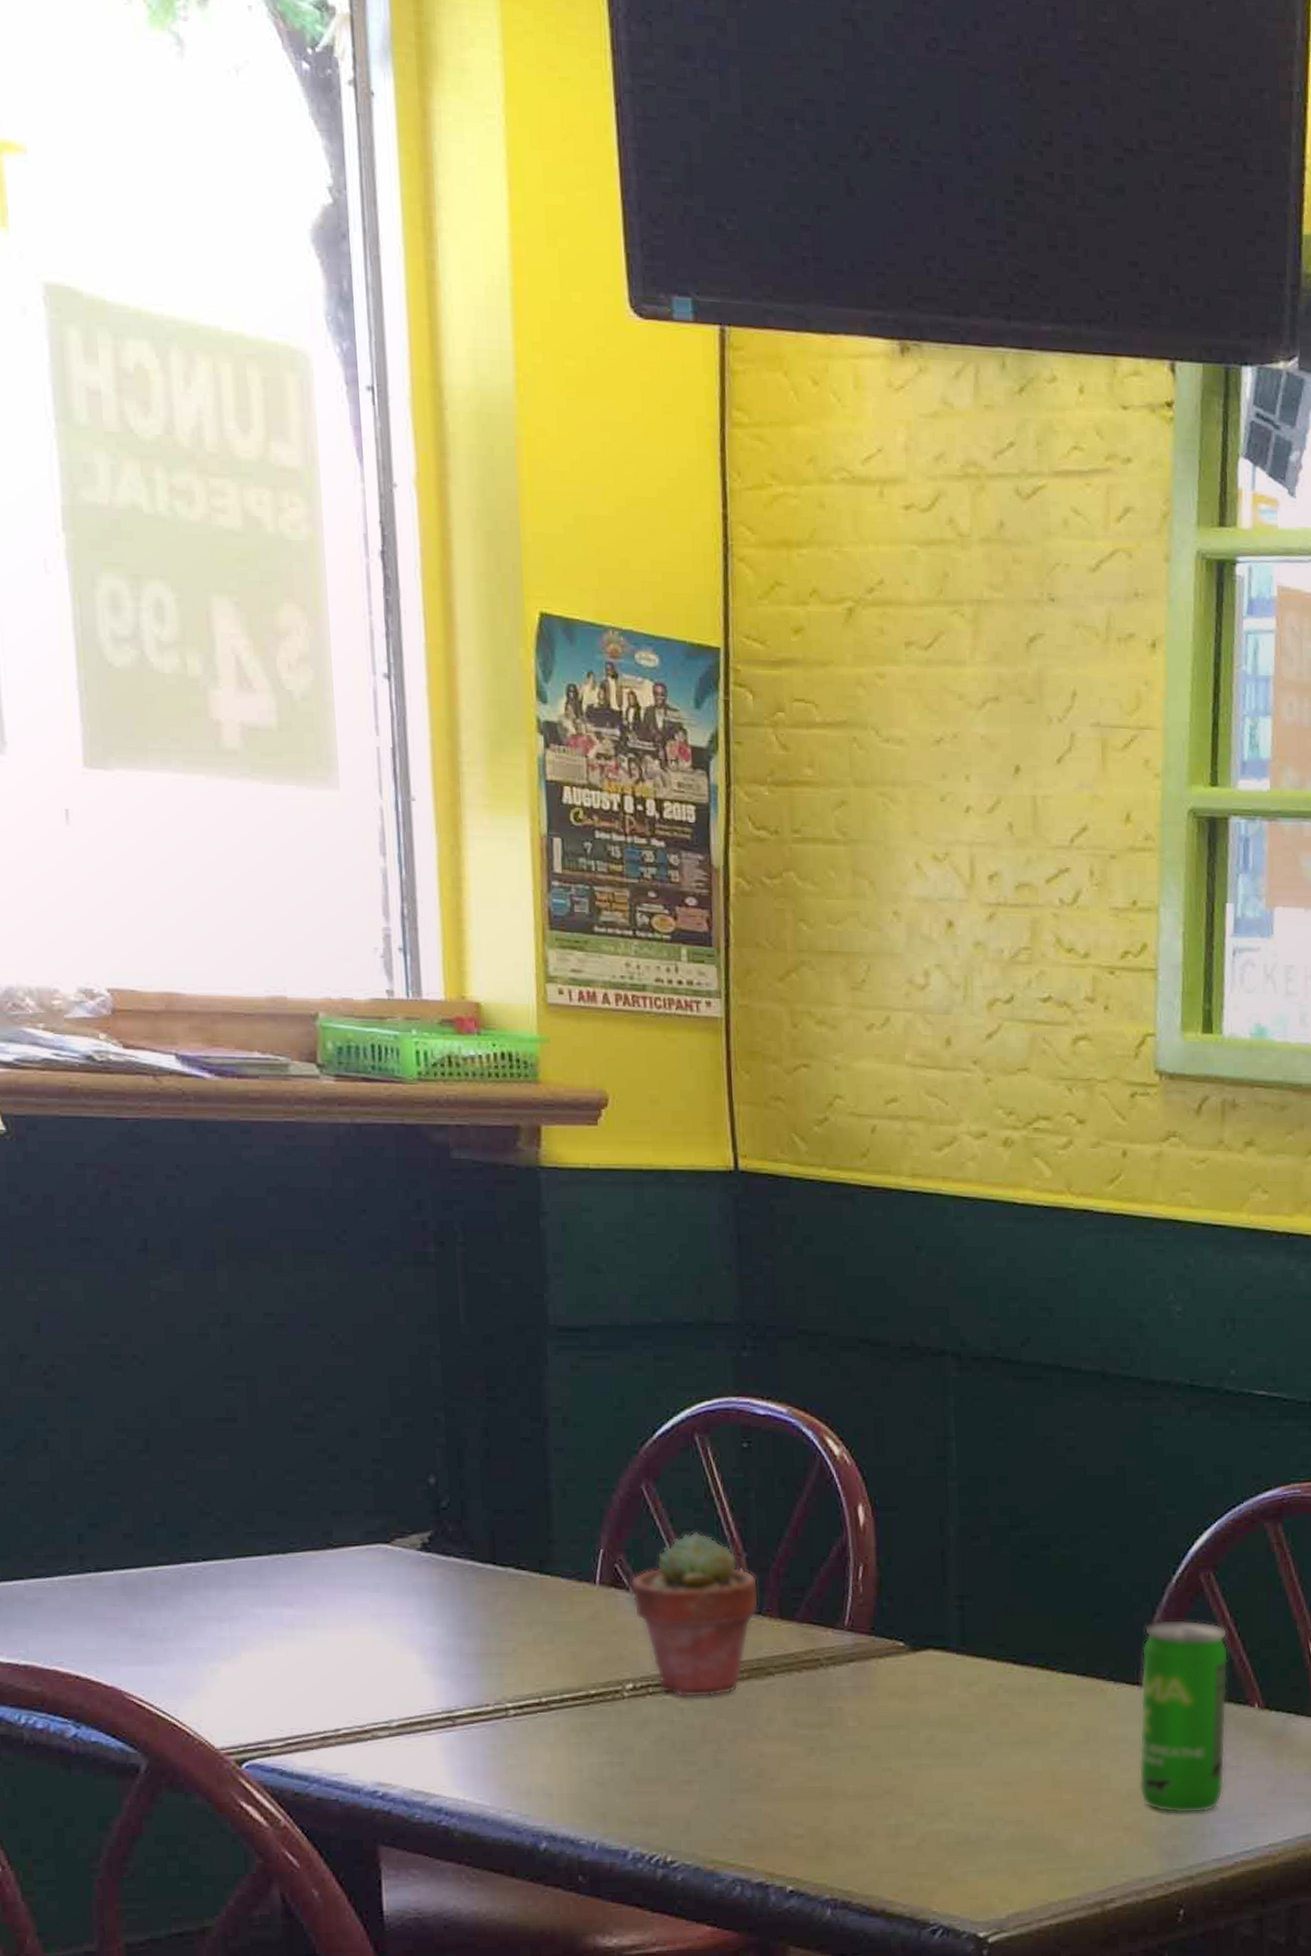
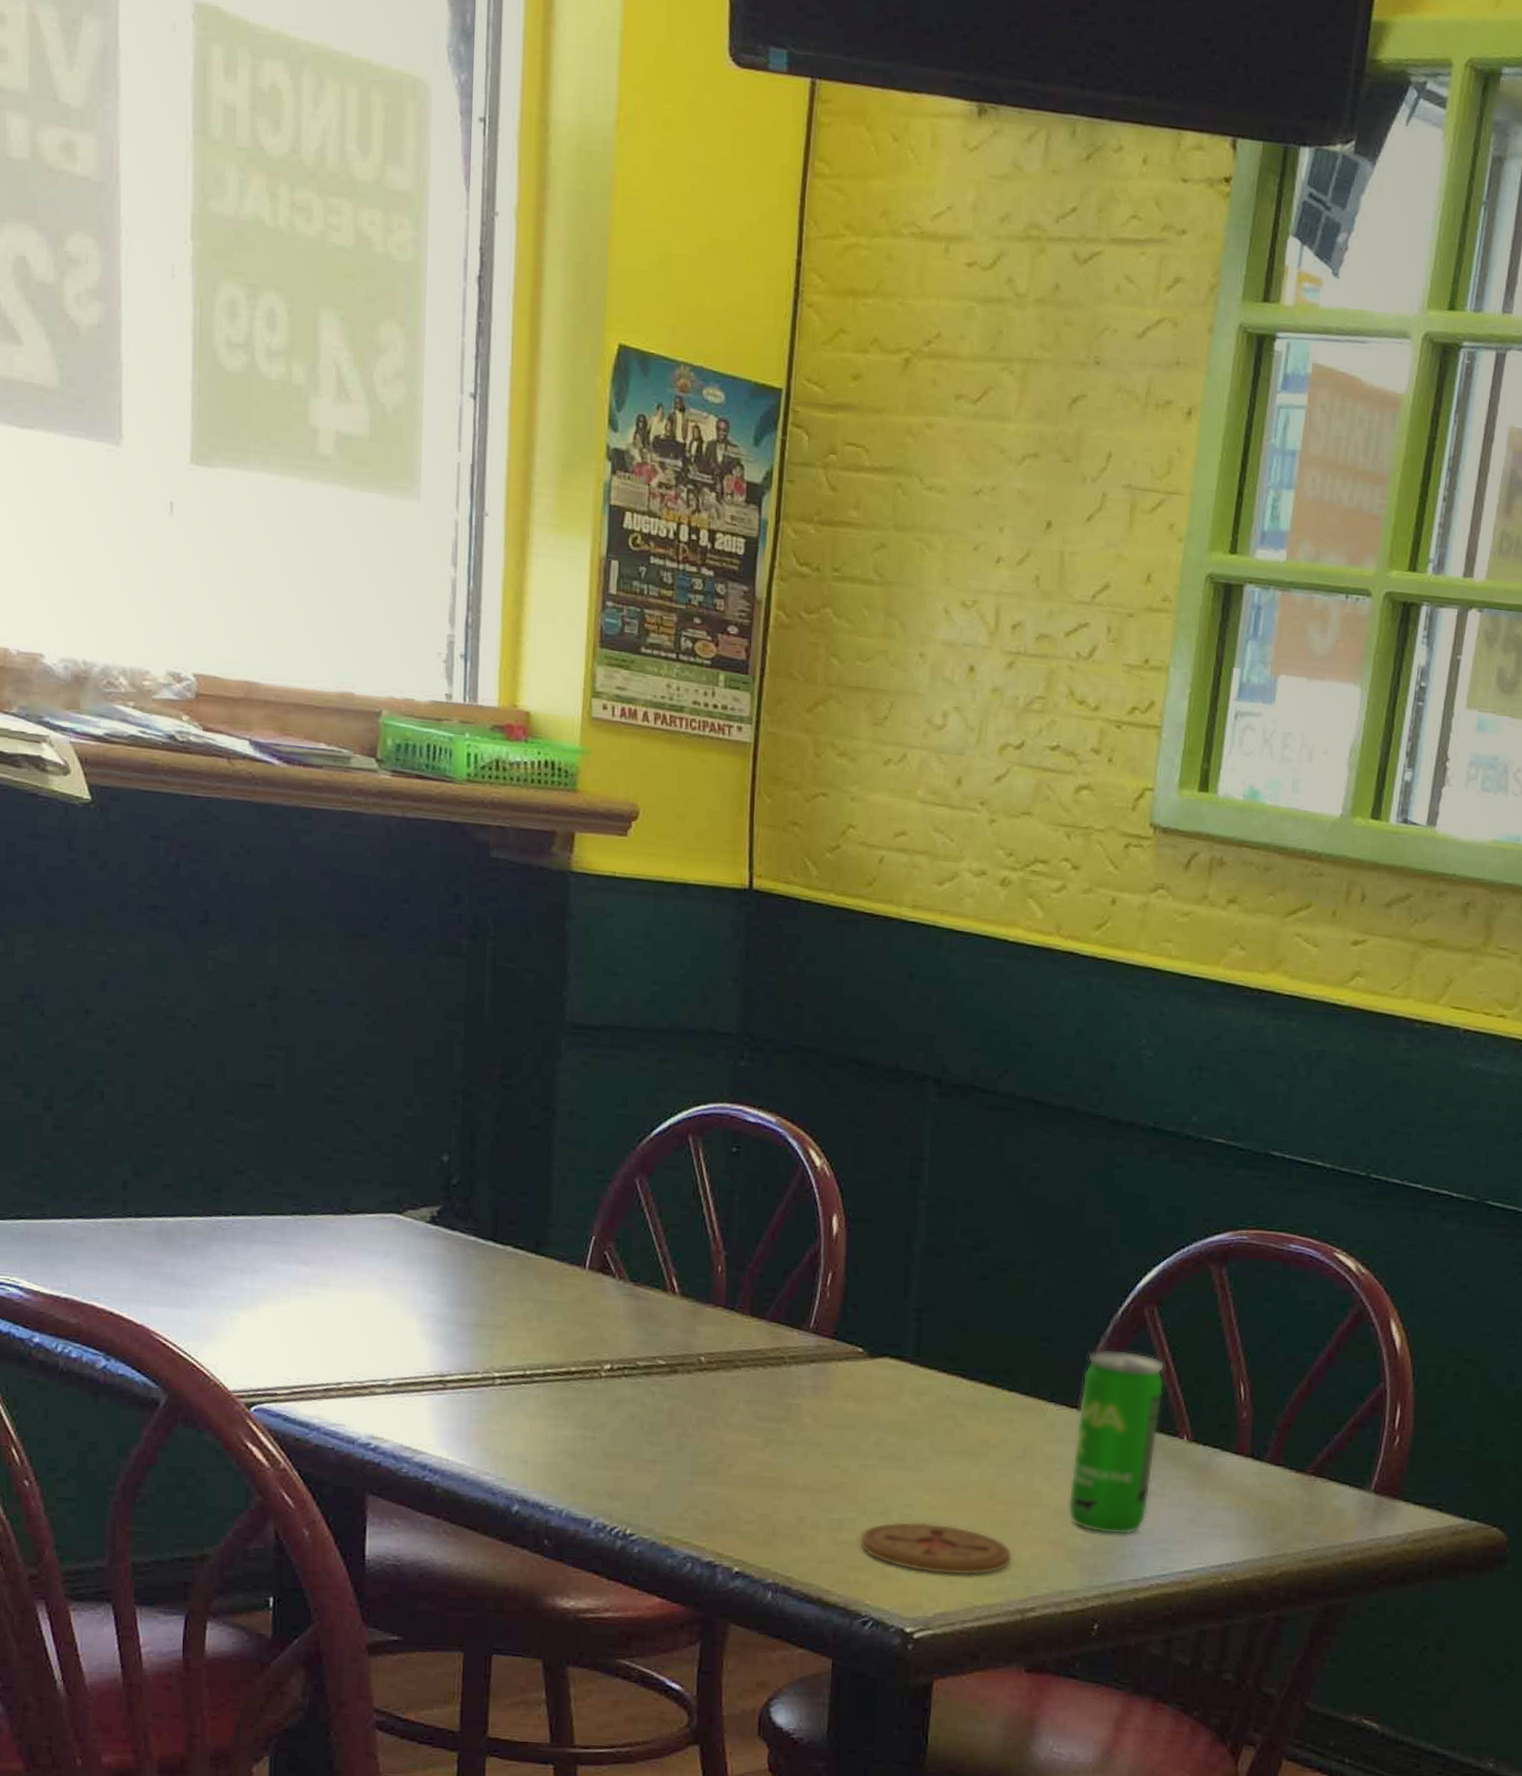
potted succulent: present [630,1532,759,1698] -> none [616,1227,734,1384]
coaster: none [919,1819,1086,1873] -> present [859,1521,1013,1576]

